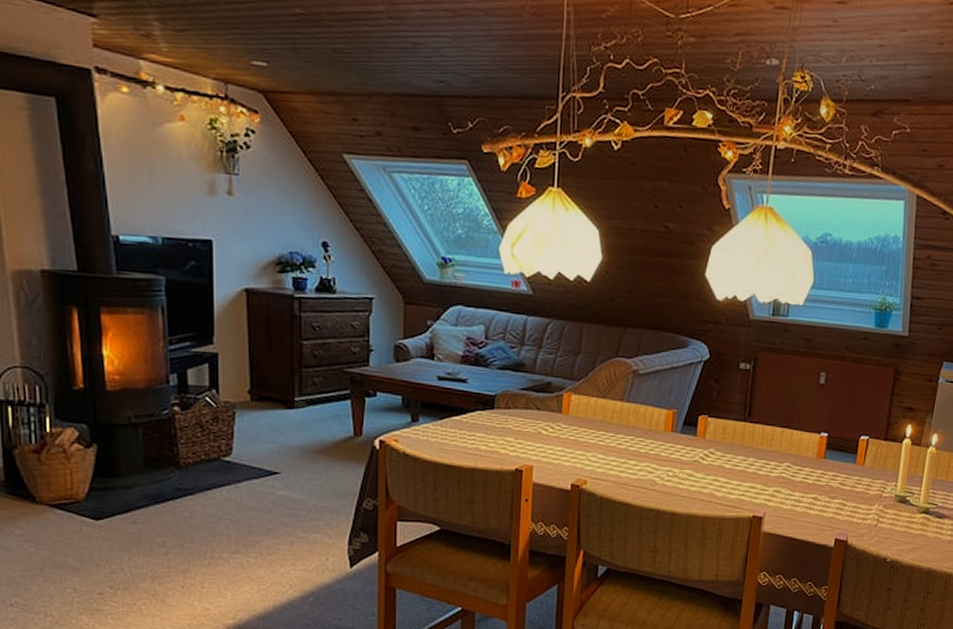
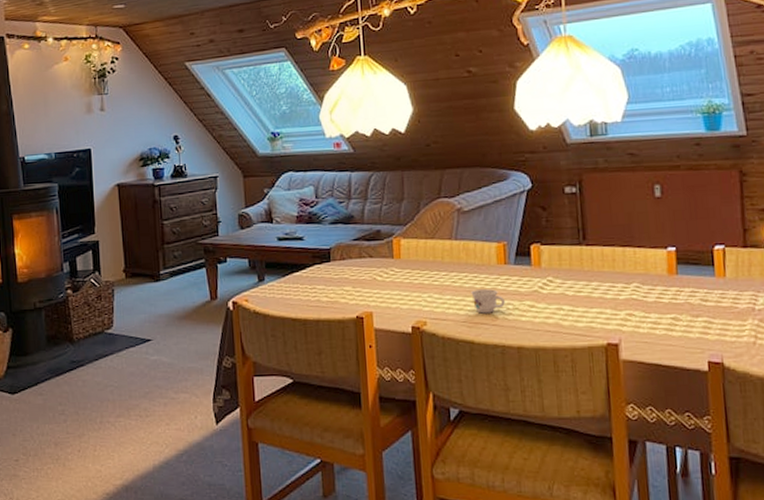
teacup: none [635,454,666,478] -> present [471,289,505,314]

